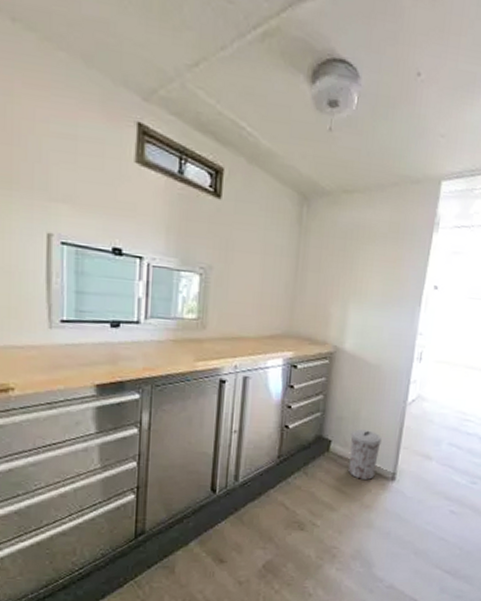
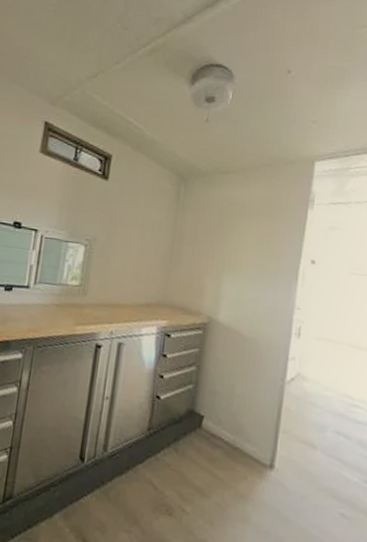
trash can: present [348,429,382,480] -> none [221,406,258,465]

